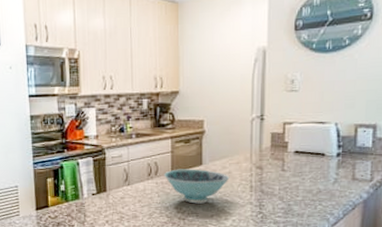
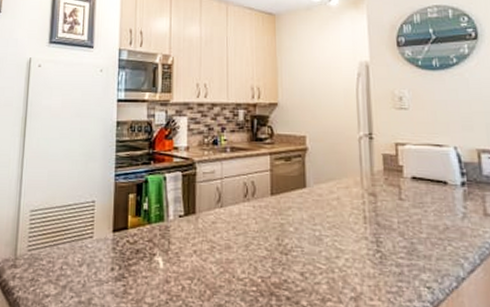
bowl: present [164,169,230,204] -> none [262,191,339,236]

